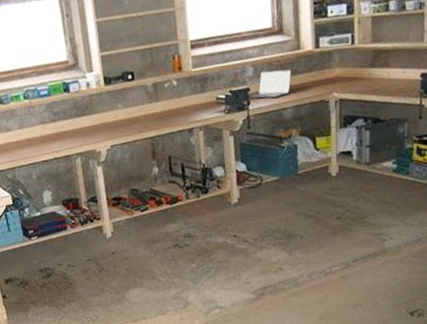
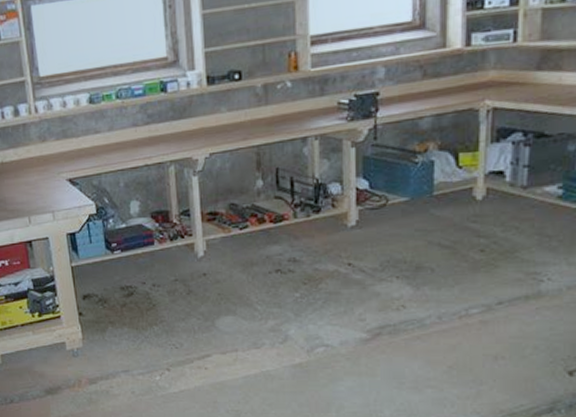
laptop: present [247,69,292,99] -> none [376,71,434,105]

